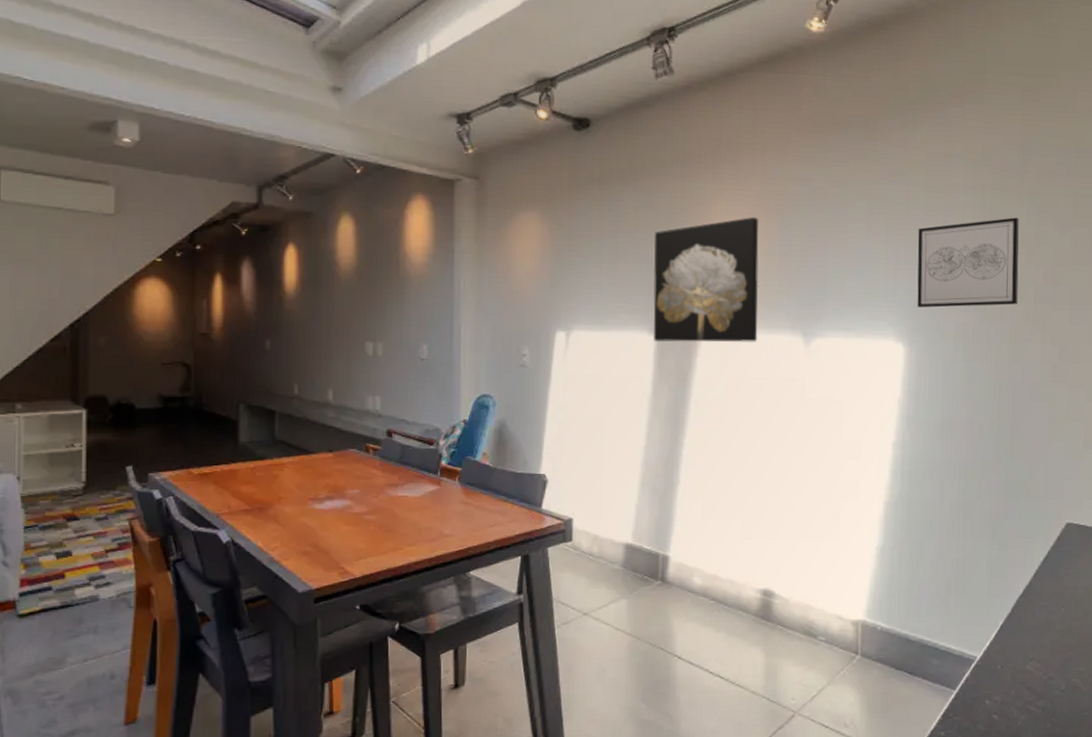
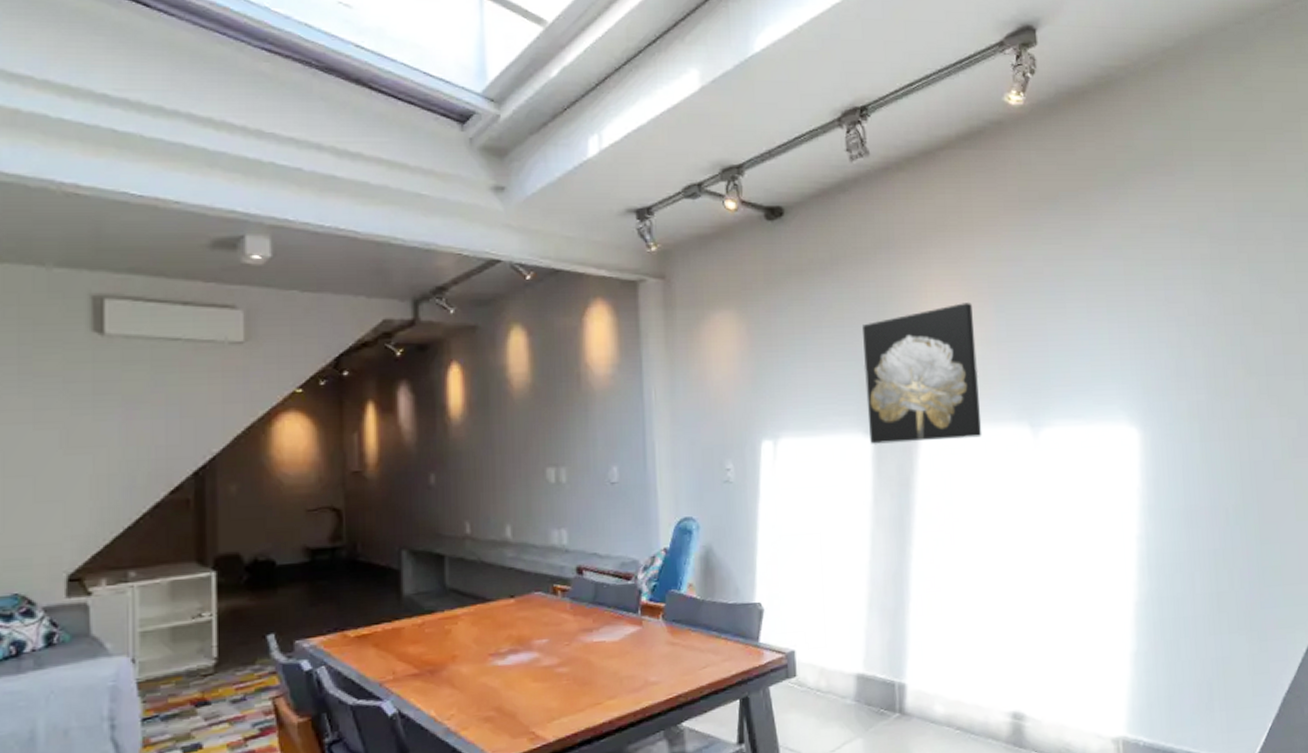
wall art: present [917,217,1019,308] -> none [1140,287,1250,388]

